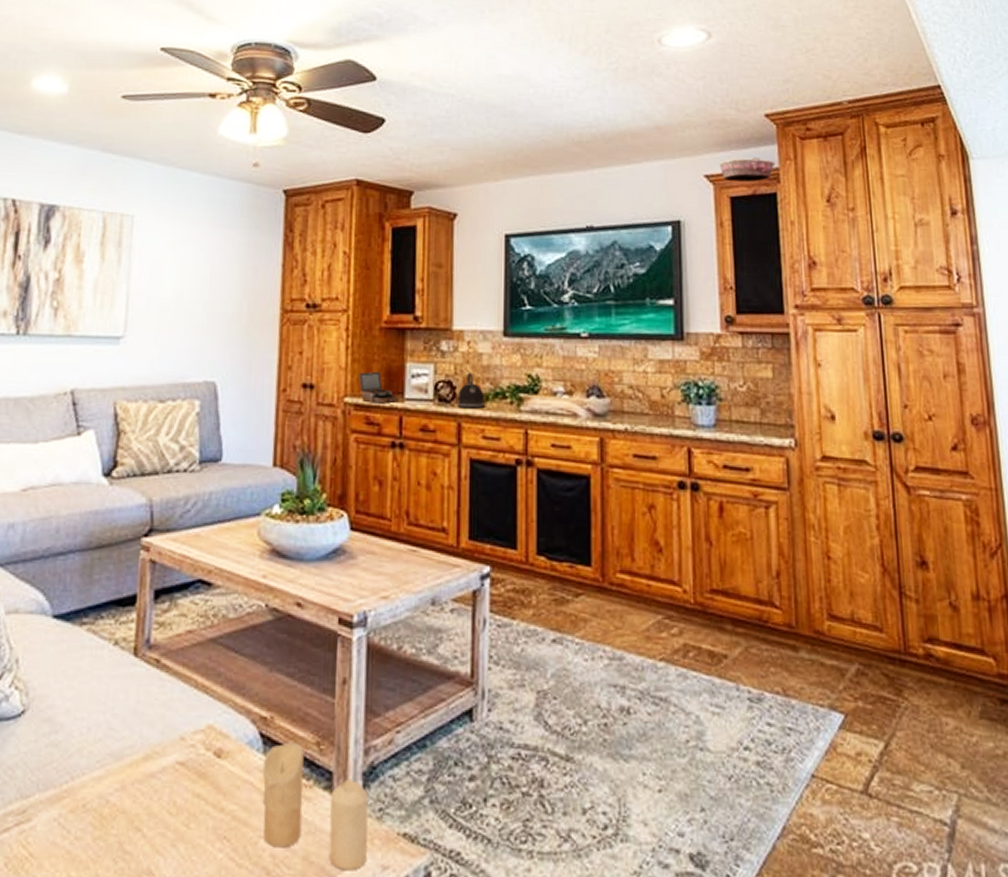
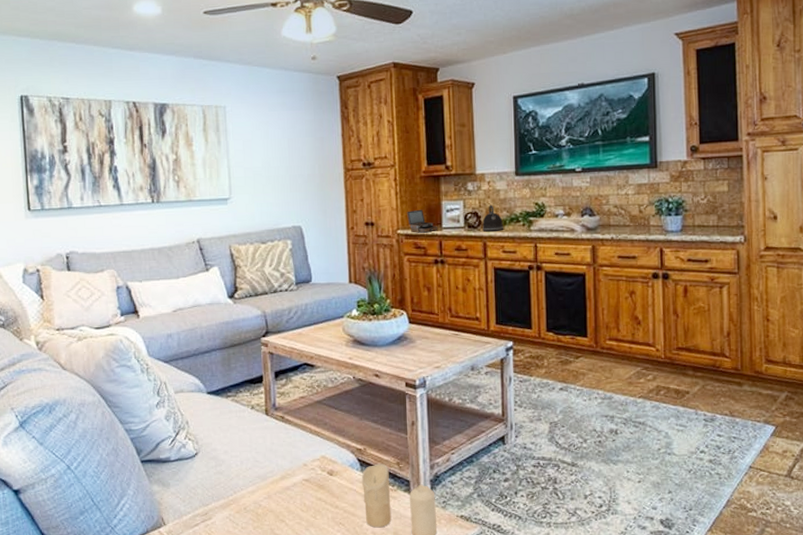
decorative basket: present [720,157,775,182] -> none [688,14,735,36]

